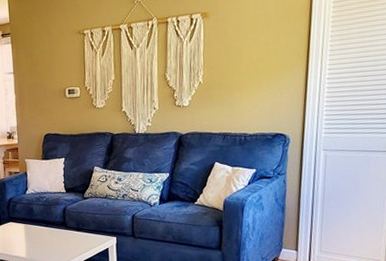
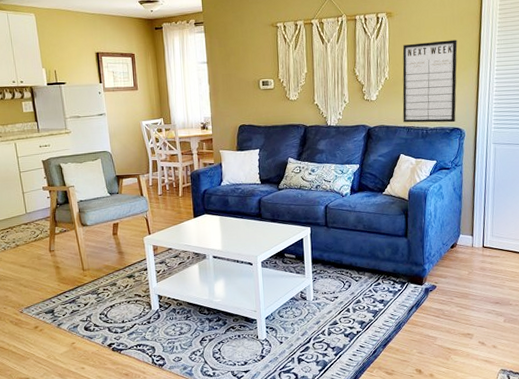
writing board: none [218,38,283,129] -> present [402,39,458,123]

